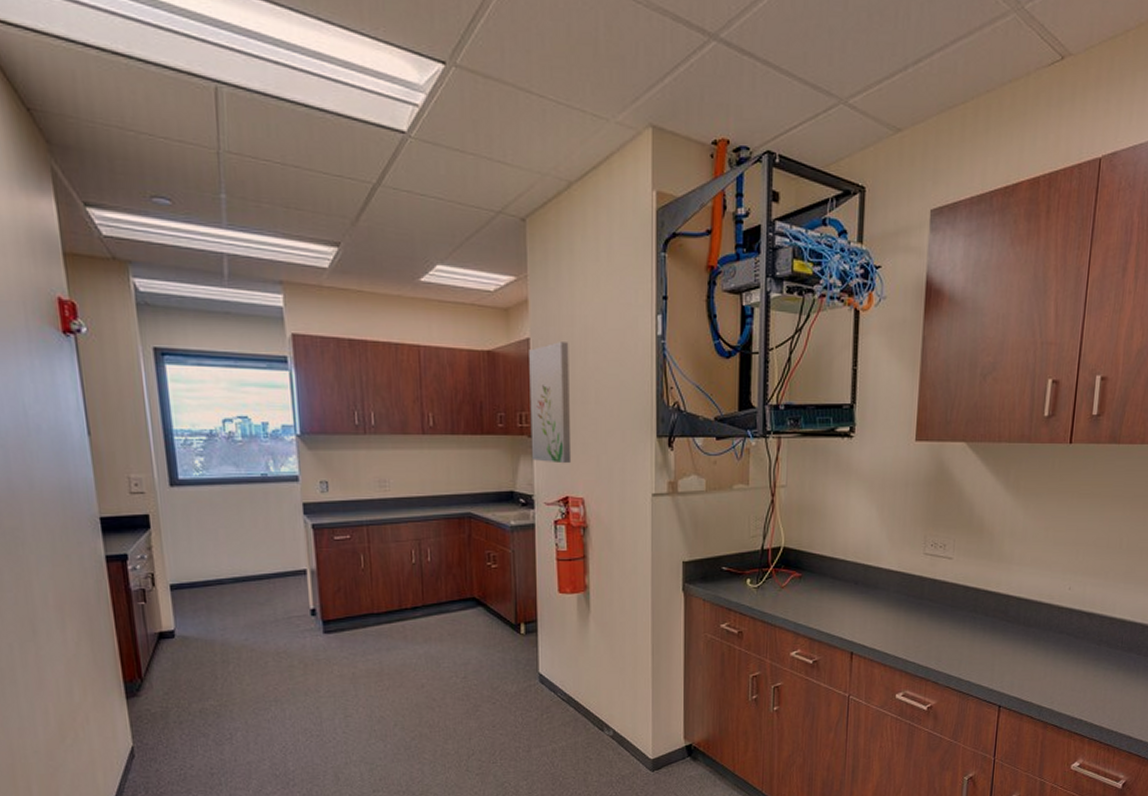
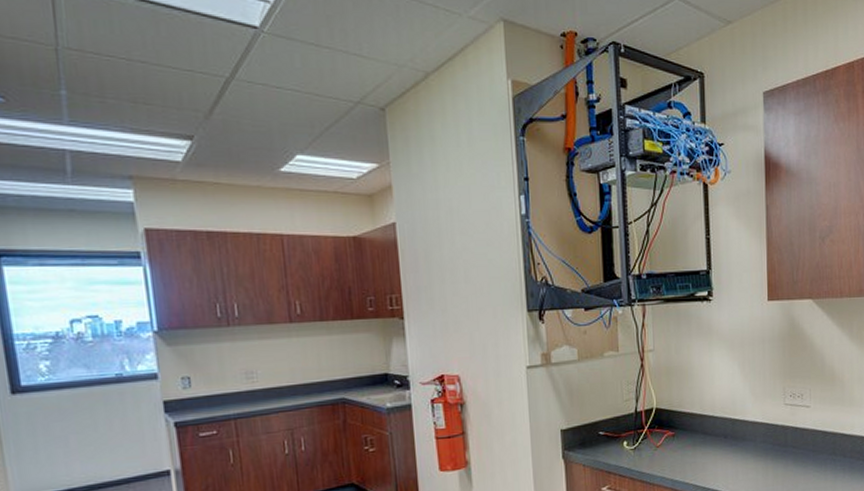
wall art: present [529,342,572,464] -> none [395,225,445,343]

